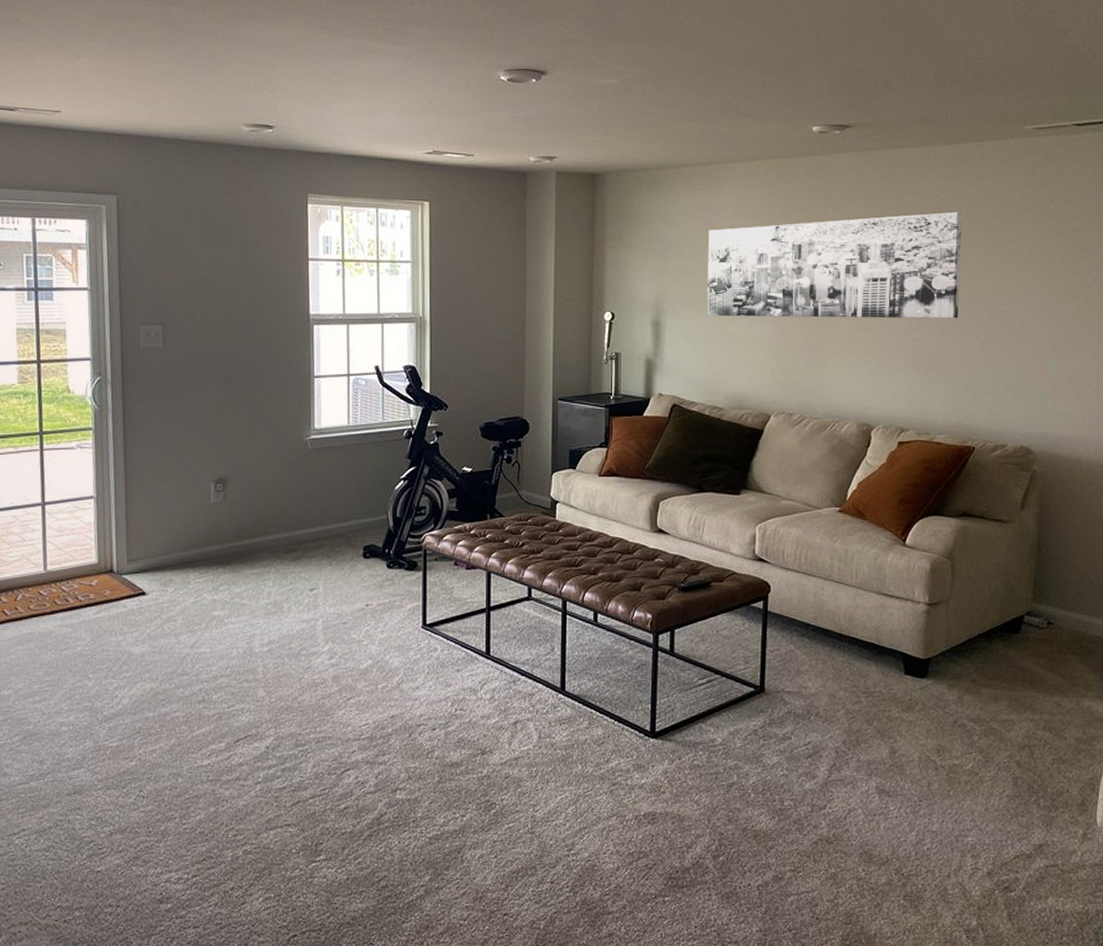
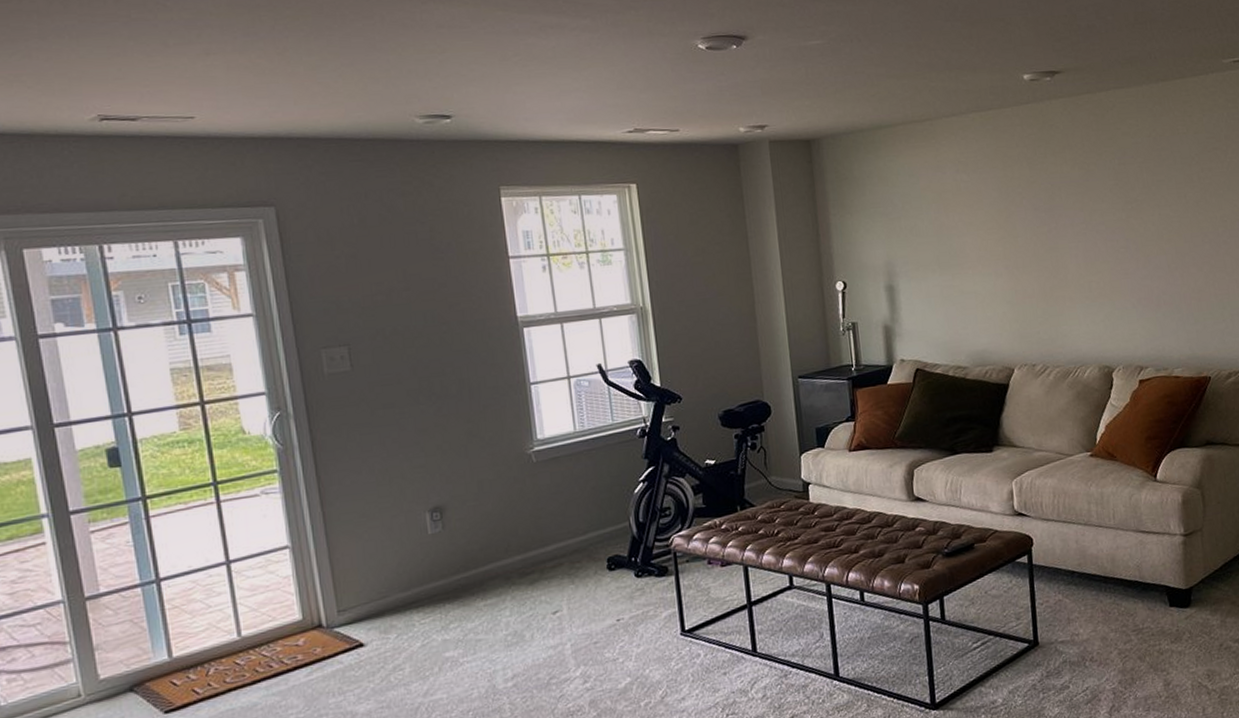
wall art: present [707,211,962,319] -> none [932,148,1182,276]

